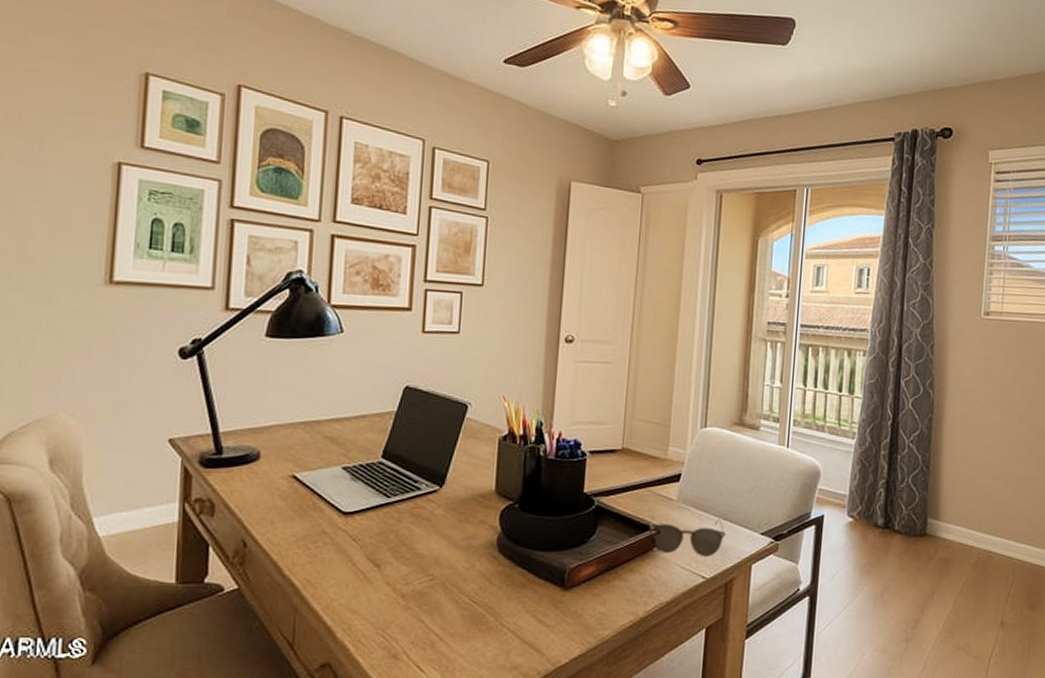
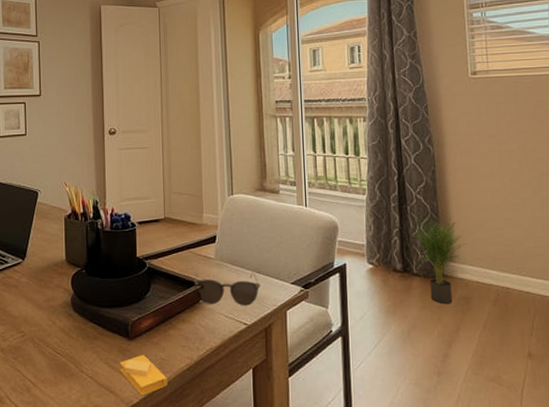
sticky notes: none [549,607,607,656] -> present [119,354,169,396]
potted plant: none [898,468,956,566] -> present [411,216,468,304]

